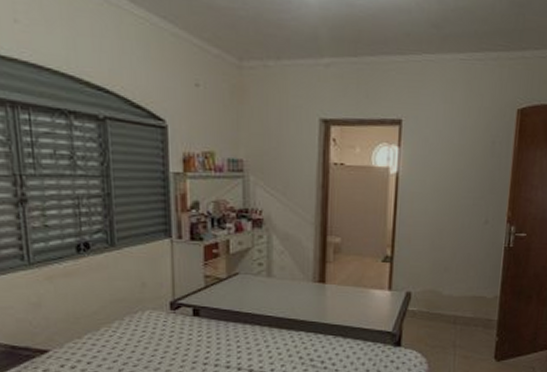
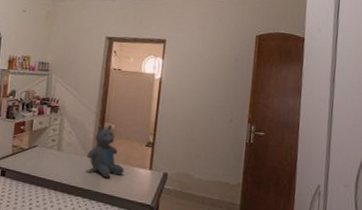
teddy bear: none [307,237,357,305] -> present [87,124,124,178]

